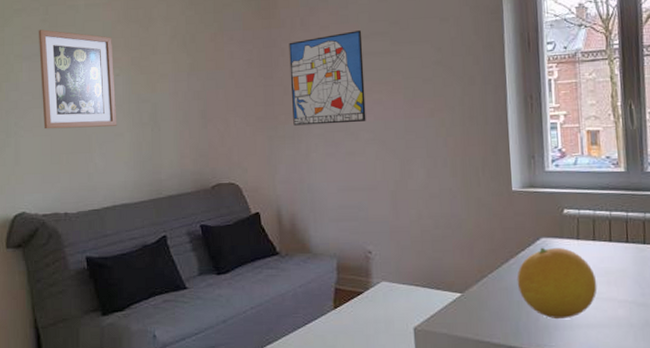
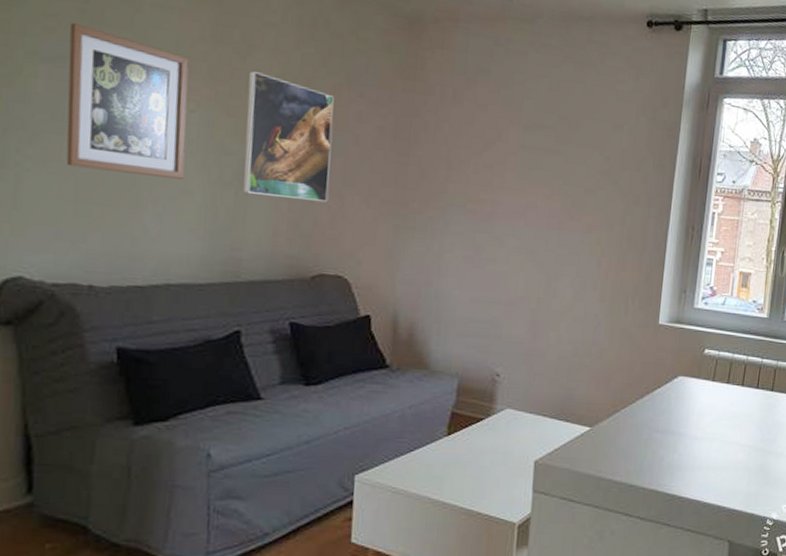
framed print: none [152,37,217,129] -> present [243,71,334,202]
wall art: present [289,30,366,126] -> none [427,115,525,226]
fruit: present [517,247,597,320] -> none [648,386,724,460]

